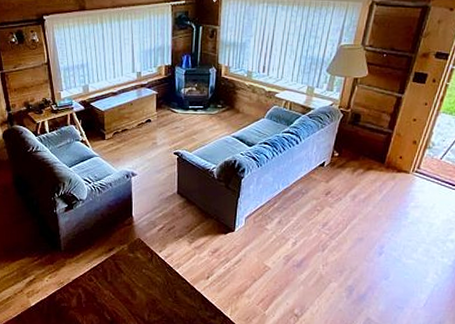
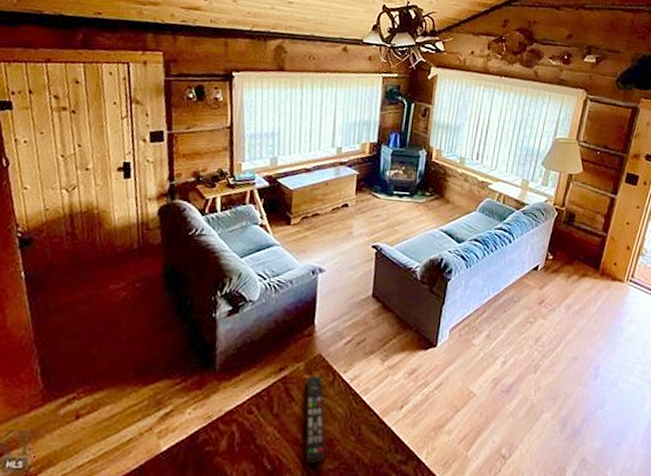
remote control: none [130,254,150,317] -> present [305,375,325,464]

